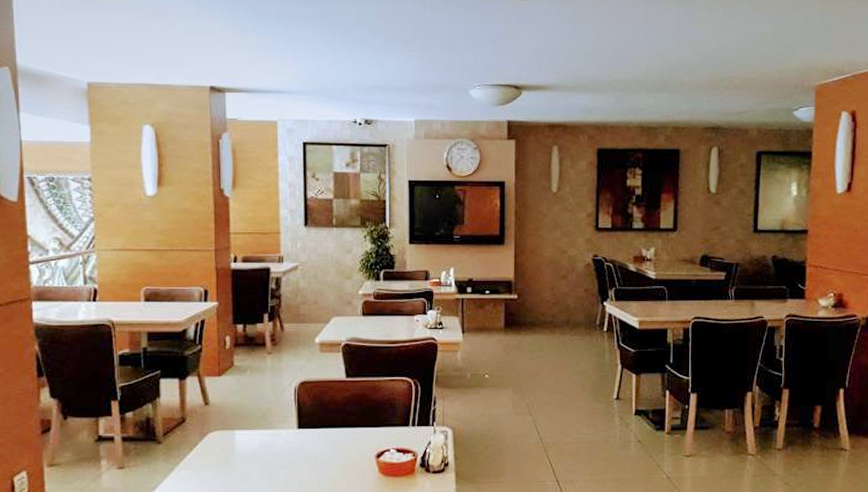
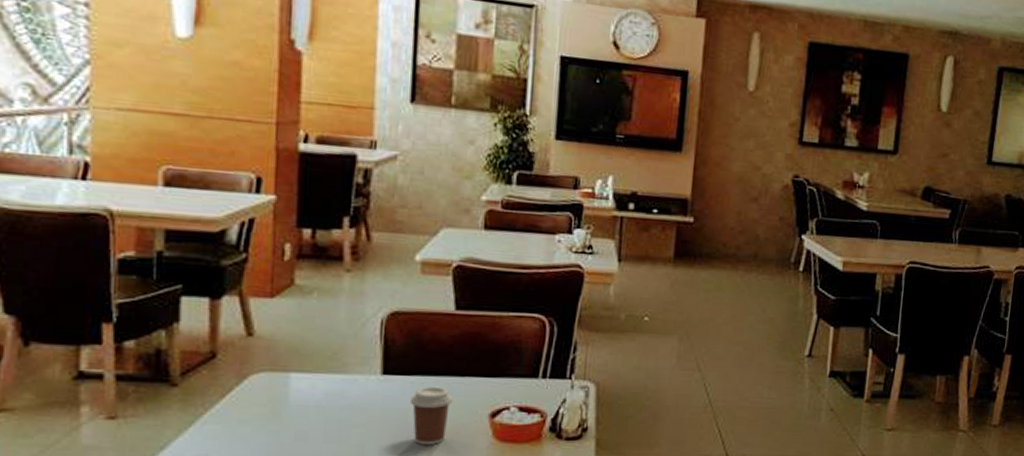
coffee cup: none [318,436,349,480] -> present [409,386,453,445]

